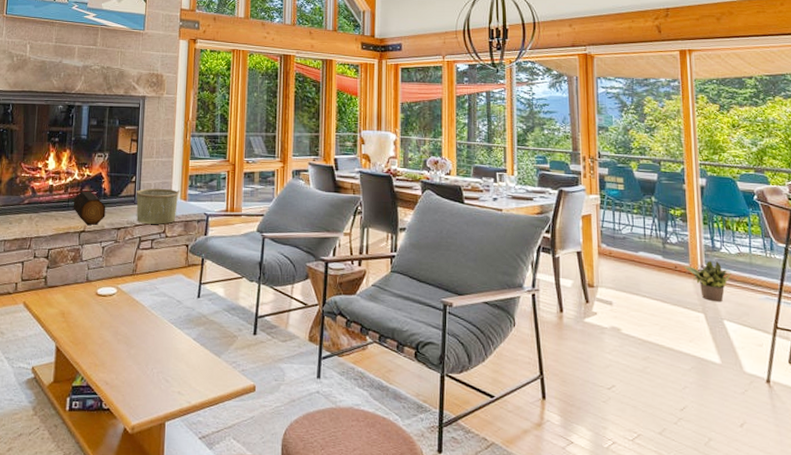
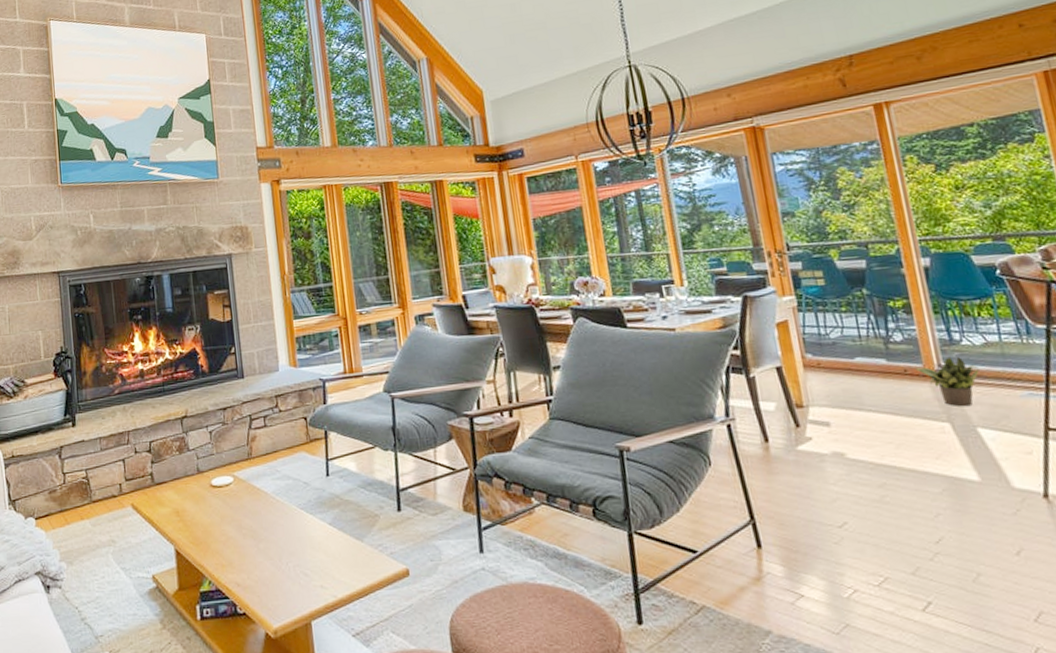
decorative log: present [73,191,106,225] -> none [168,370,208,409]
basket: present [136,188,179,225] -> none [237,356,288,400]

